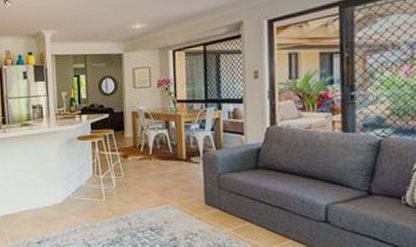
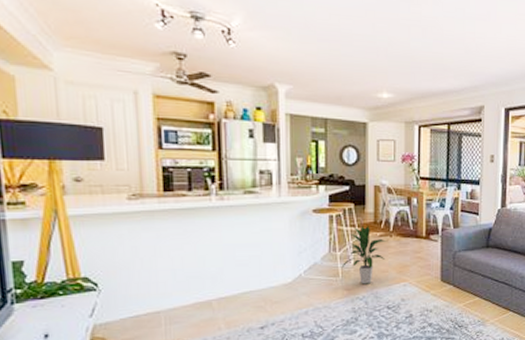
indoor plant: none [105,149,147,206] -> present [341,224,387,285]

